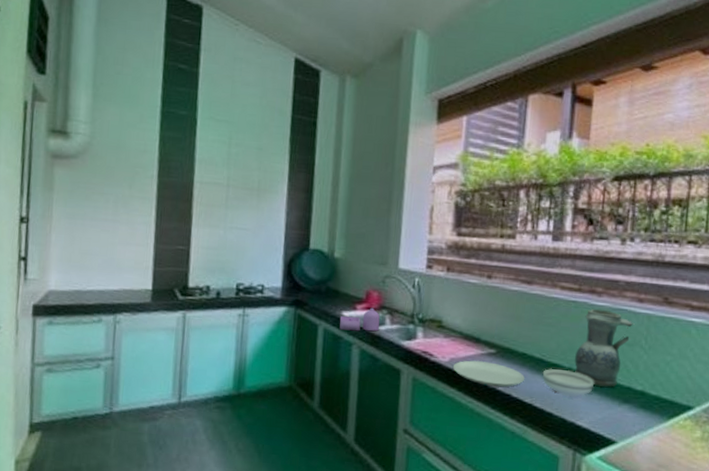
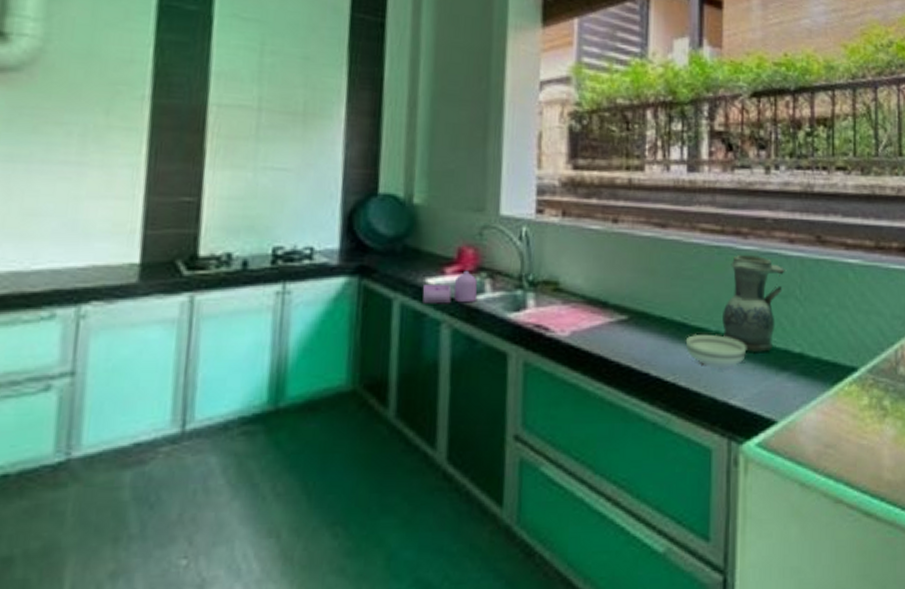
plate: present [452,360,525,388] -> none [574,332,664,365]

